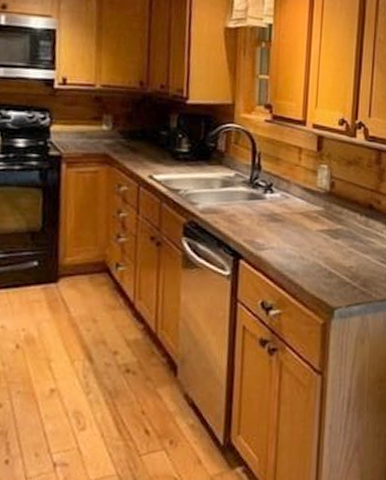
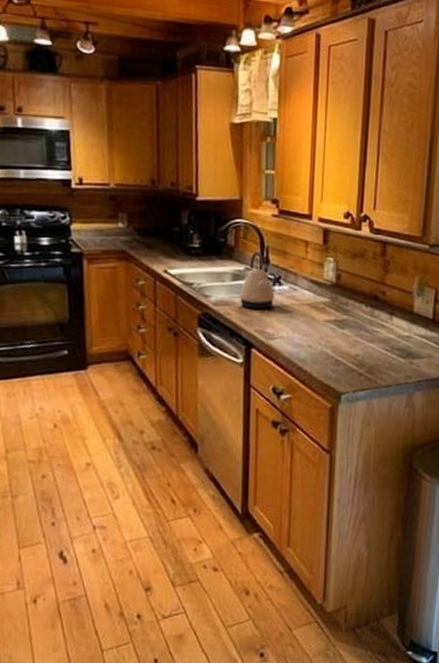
kettle: none [228,157,266,218] -> present [239,251,275,310]

